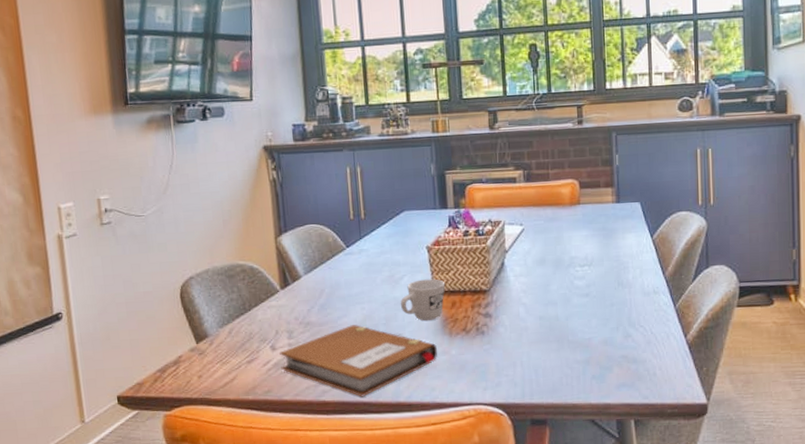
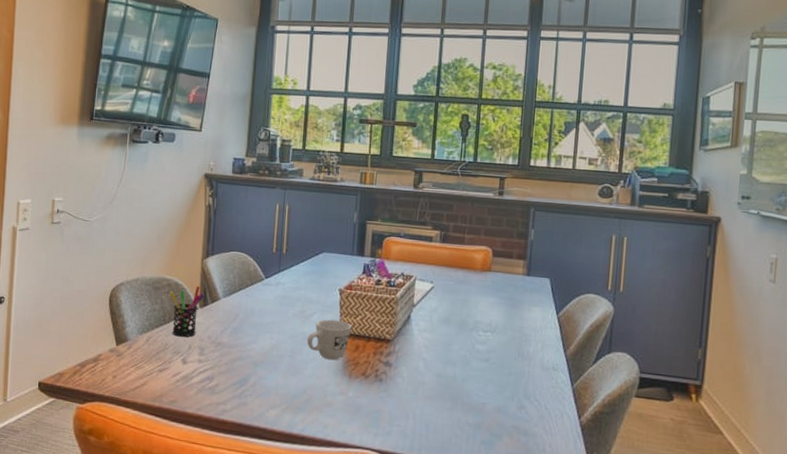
pen holder: none [246,267,285,324] -> present [170,286,205,337]
notebook: present [279,325,437,397] -> none [188,352,335,423]

